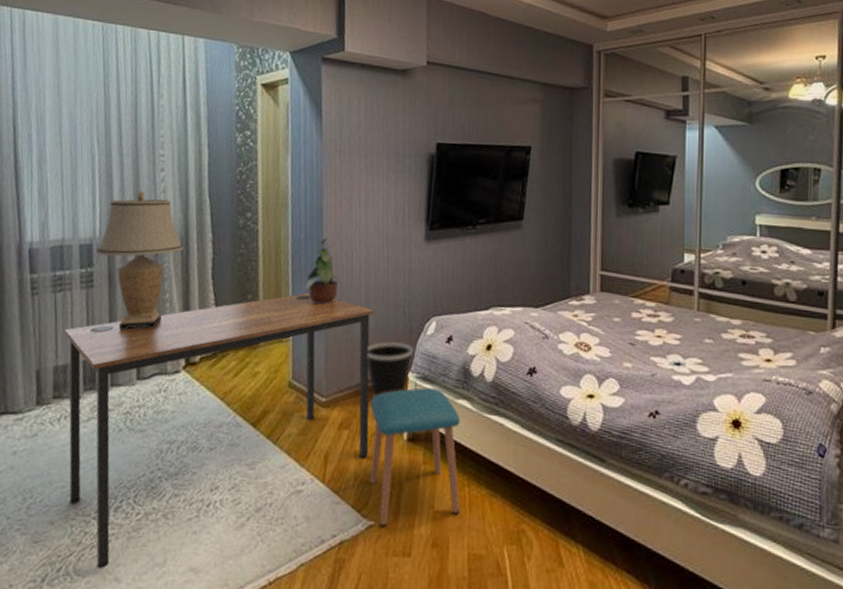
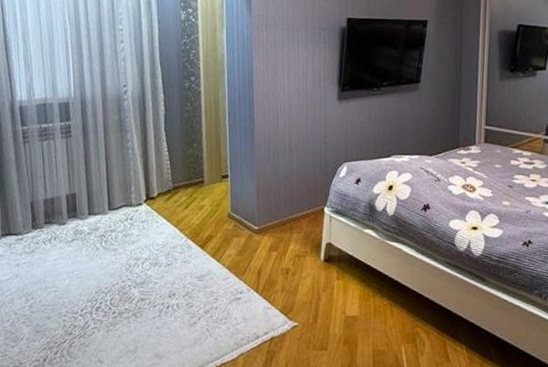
desk: present [64,292,374,568] -> none [50,142,296,353]
table lamp: present [96,190,183,331] -> none [72,59,141,172]
potted plant: present [305,237,341,305] -> none [240,97,268,152]
wastebasket: present [367,341,414,398] -> none [291,181,329,227]
stool: present [370,387,461,526] -> none [293,219,367,327]

